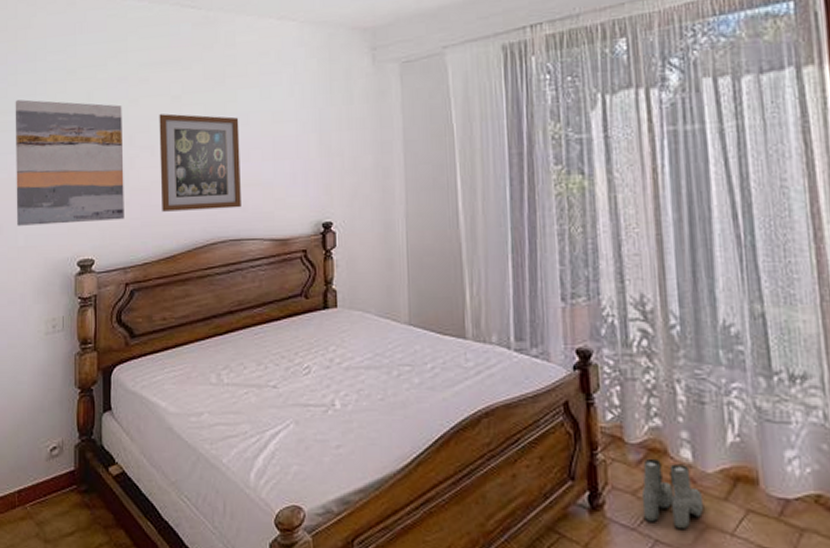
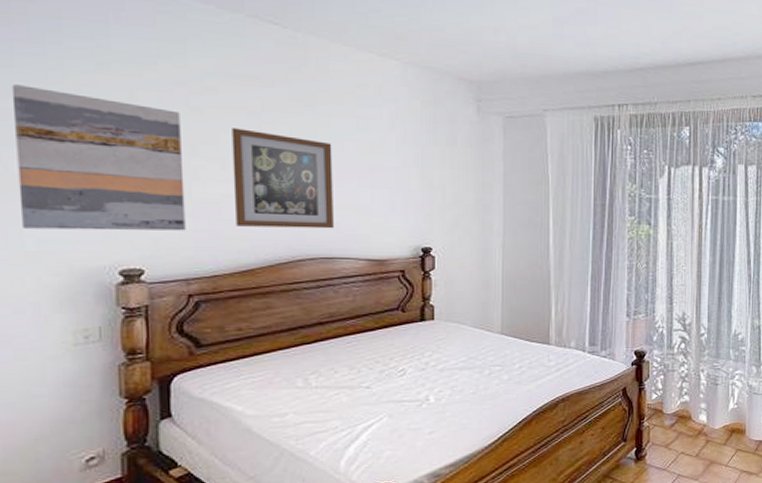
boots: present [641,458,704,530] -> none [671,422,711,466]

